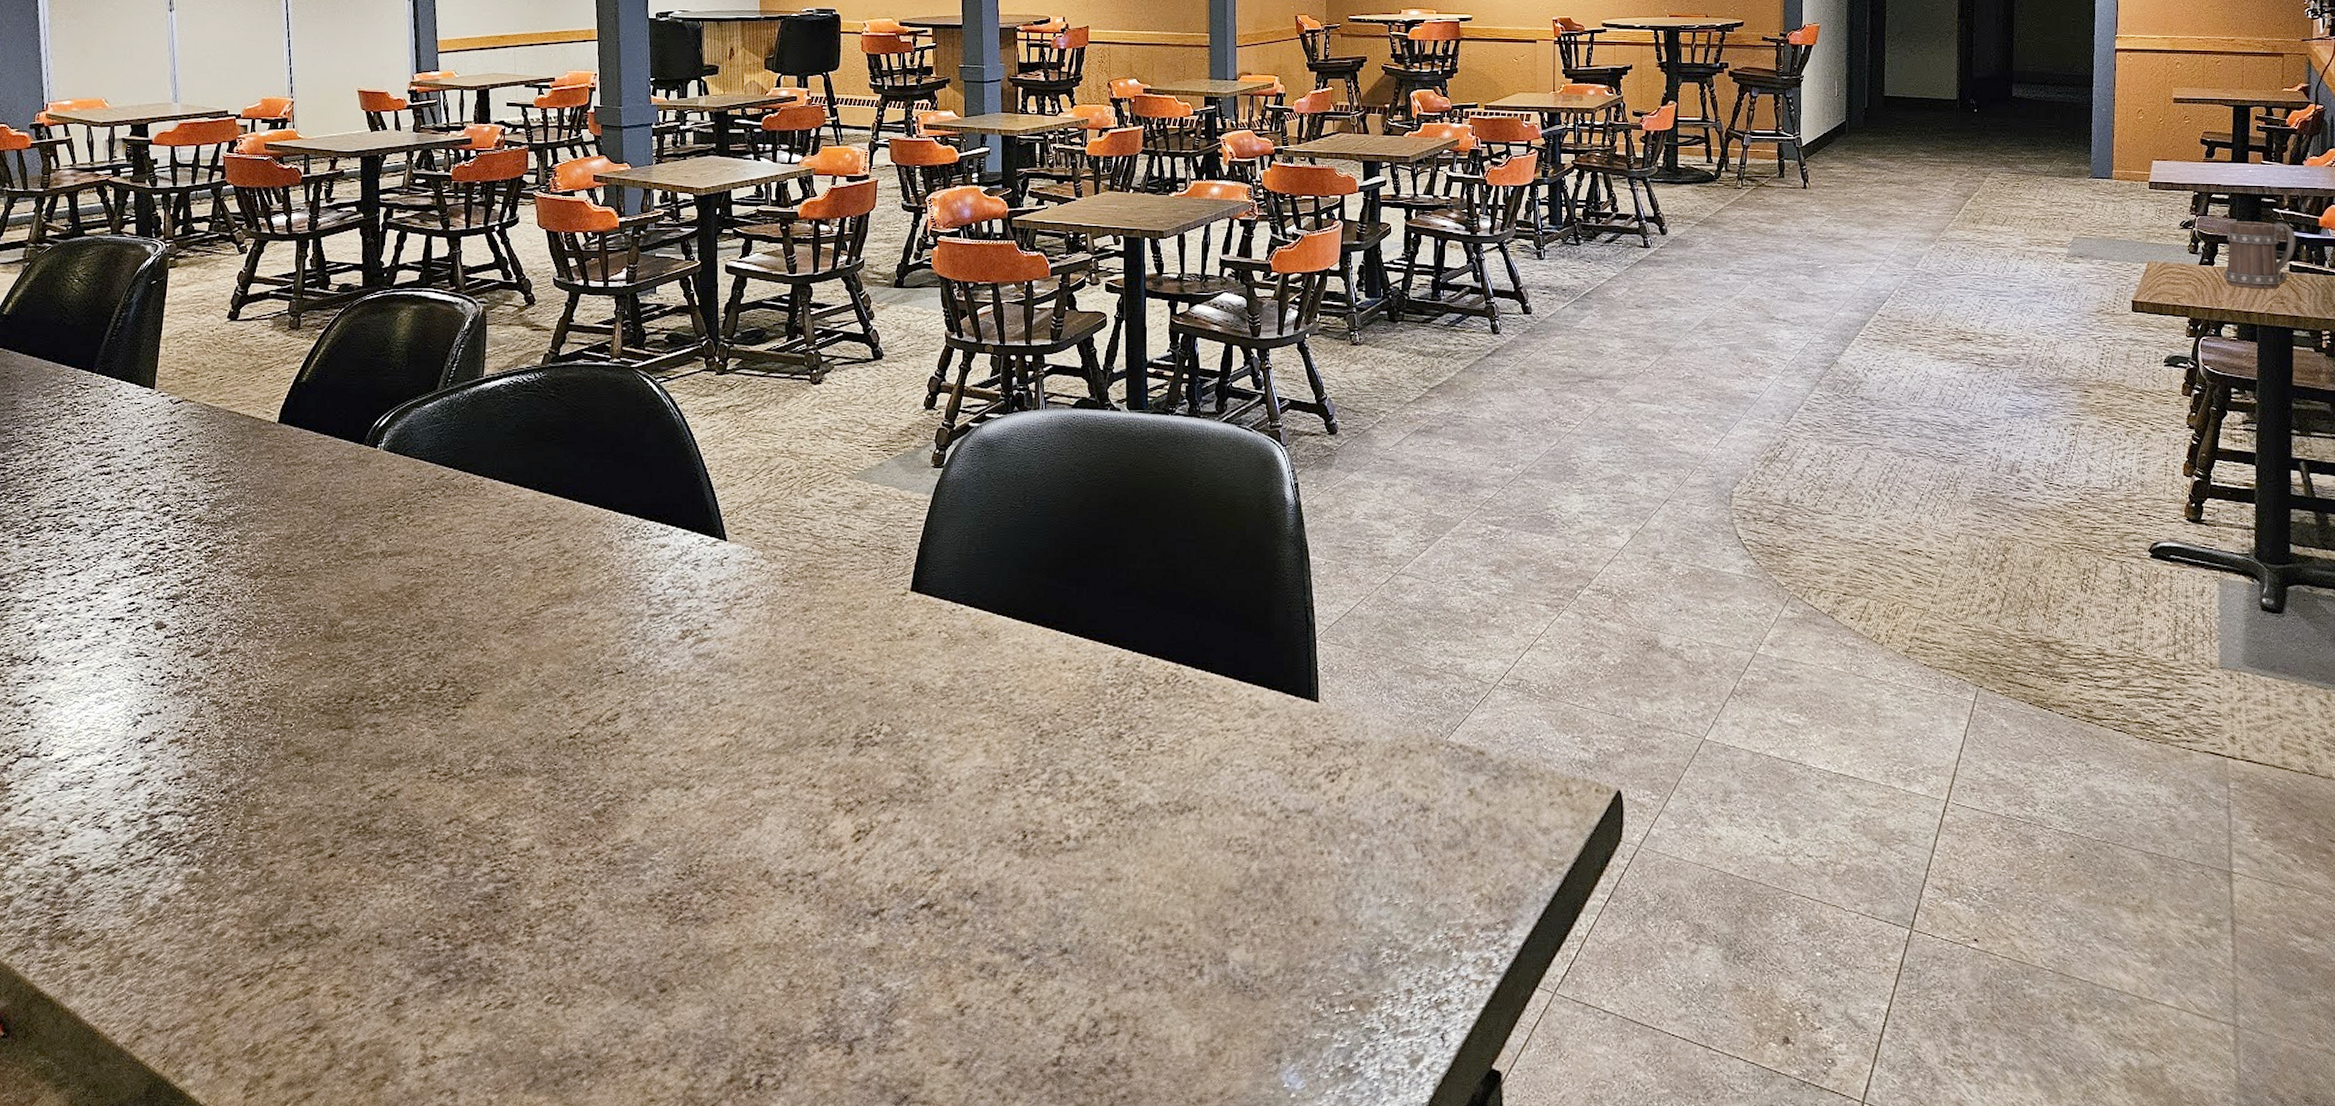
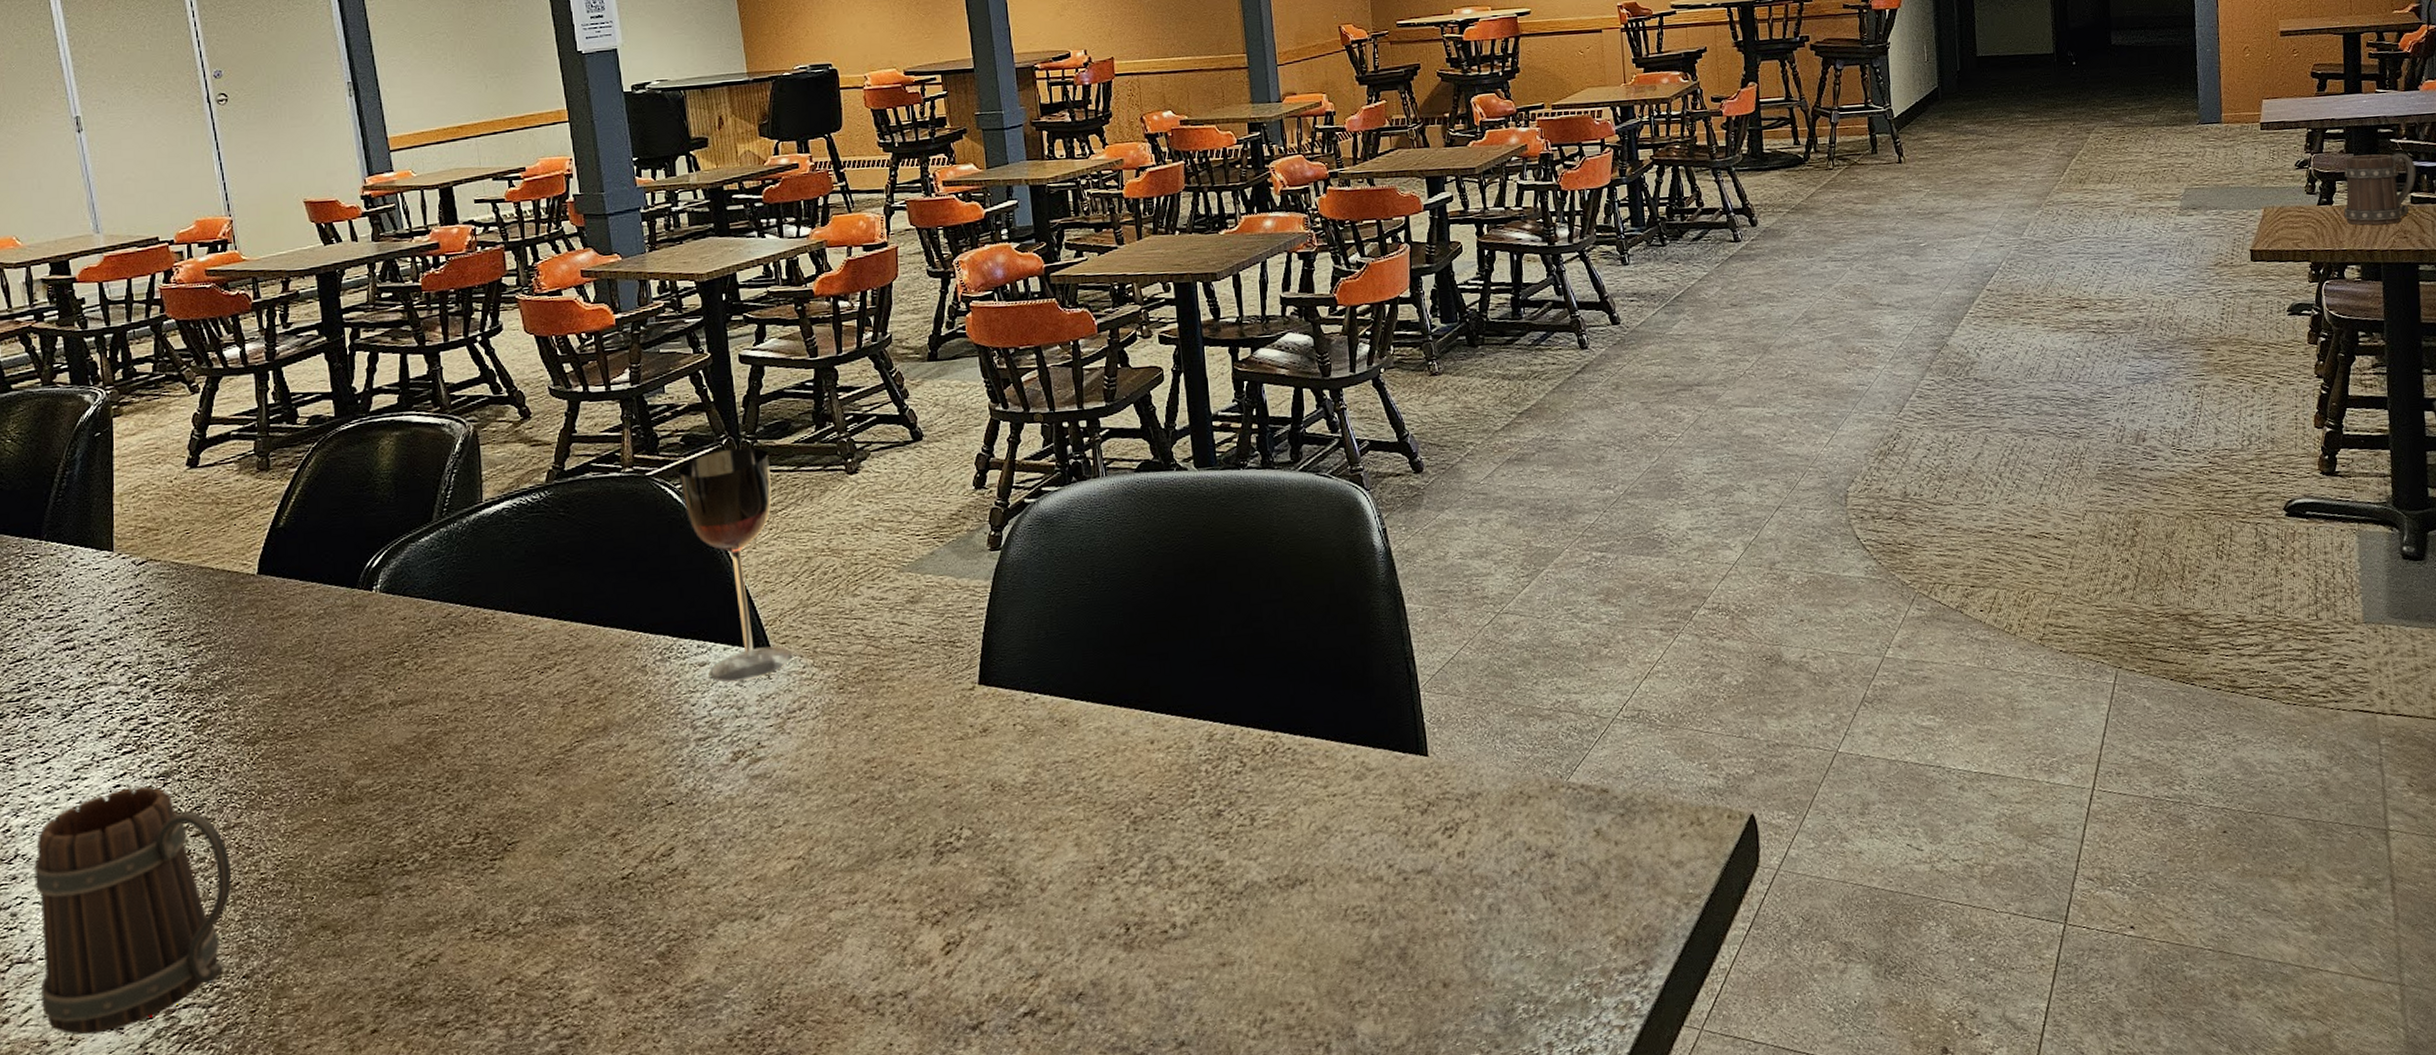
beer mug: none [41,606,223,830] -> present [34,786,231,1035]
wineglass: none [659,350,746,565] -> present [677,447,793,682]

